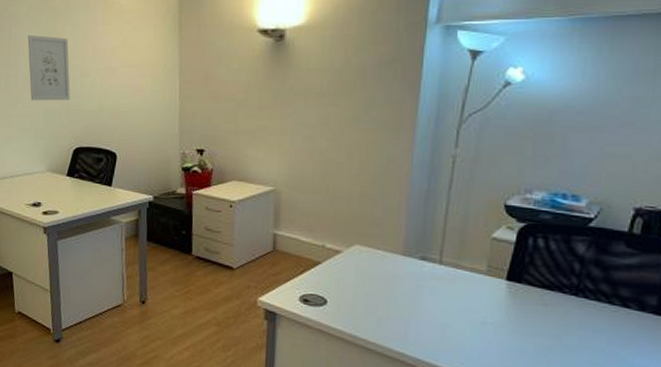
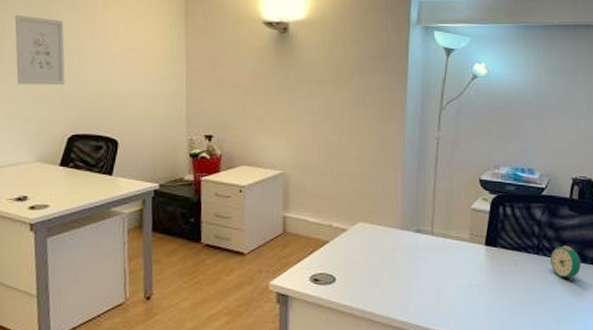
alarm clock: none [593,288,636,330] -> present [550,245,580,281]

